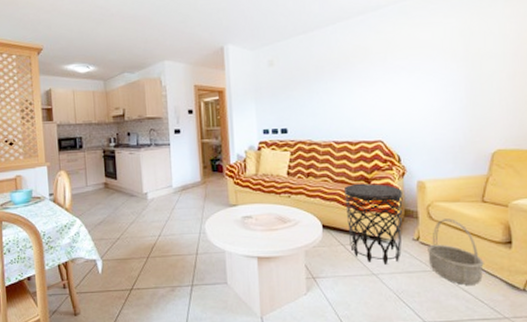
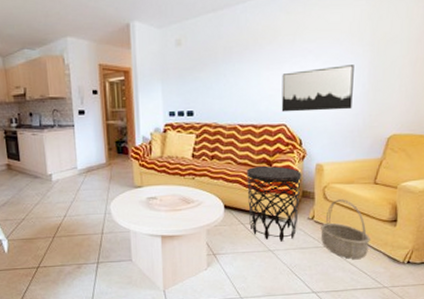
wall art: none [376,80,451,129] -> present [281,65,354,112]

